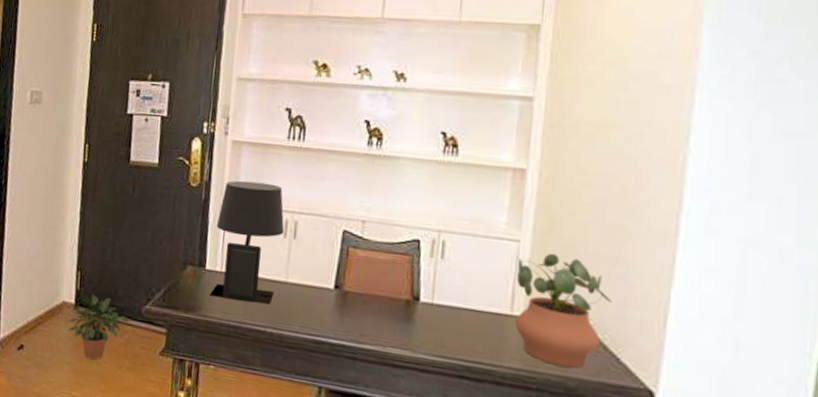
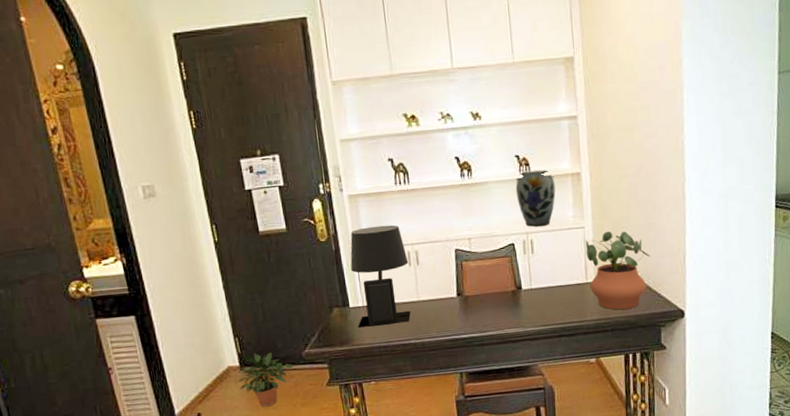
vase: none [434,154,489,227] -> present [515,170,556,227]

